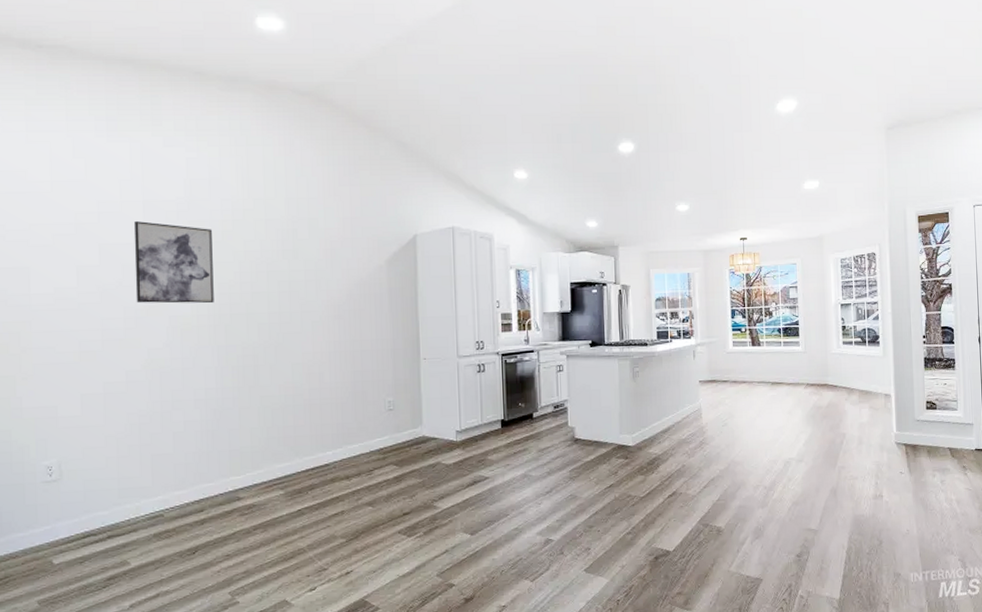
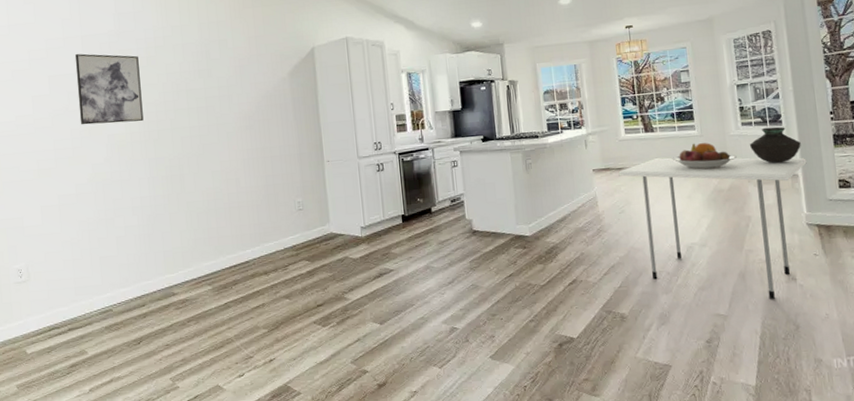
dining table: none [724,371,899,516] -> present [618,157,807,300]
fruit bowl: none [776,358,836,386] -> present [672,142,737,170]
vase: none [848,347,895,383] -> present [749,126,801,163]

